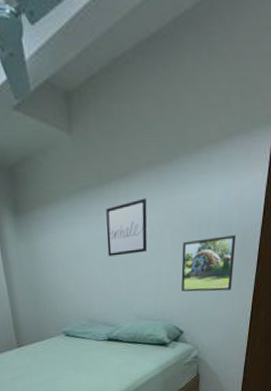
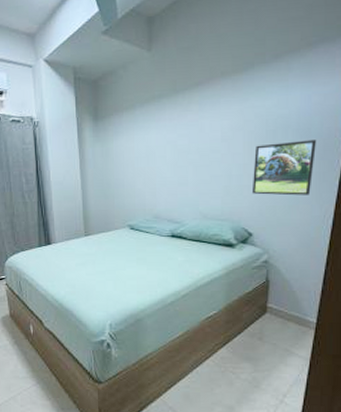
wall art: present [106,198,148,257] -> none [177,105,219,158]

